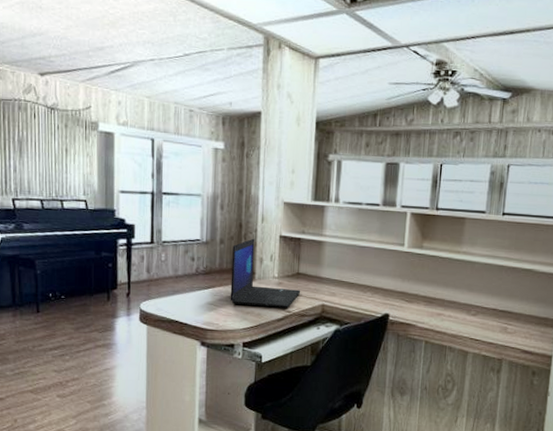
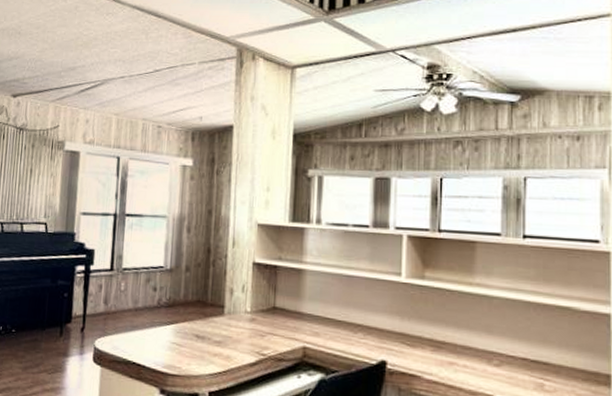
laptop: present [230,238,301,308] -> none [195,265,278,350]

